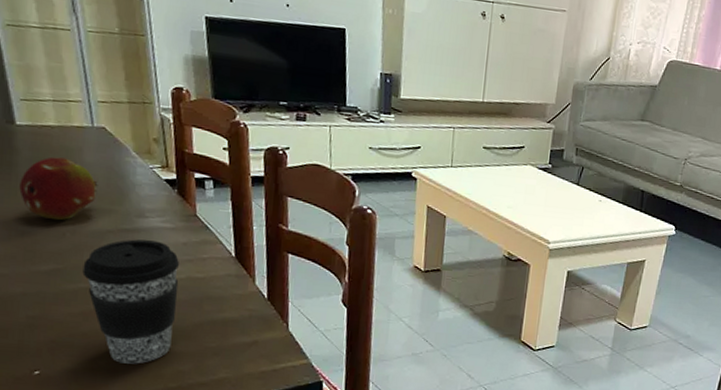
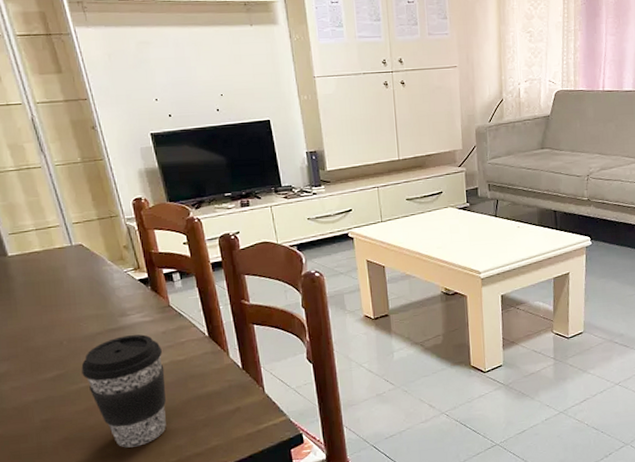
fruit: present [19,156,98,221] -> none [18,277,84,333]

